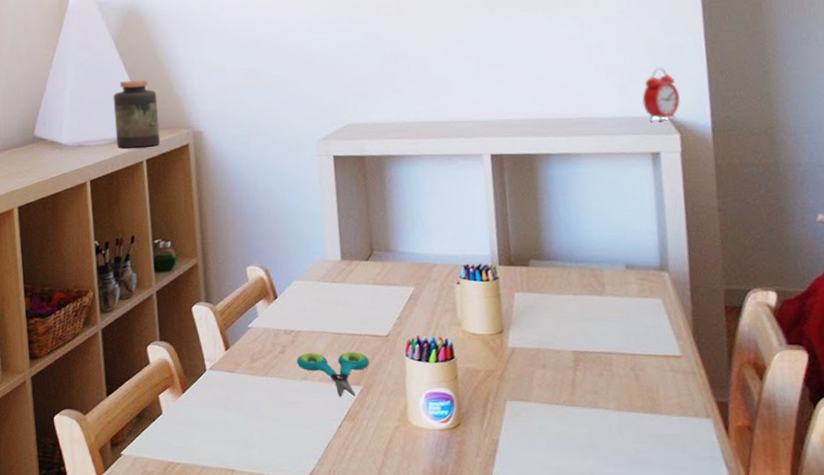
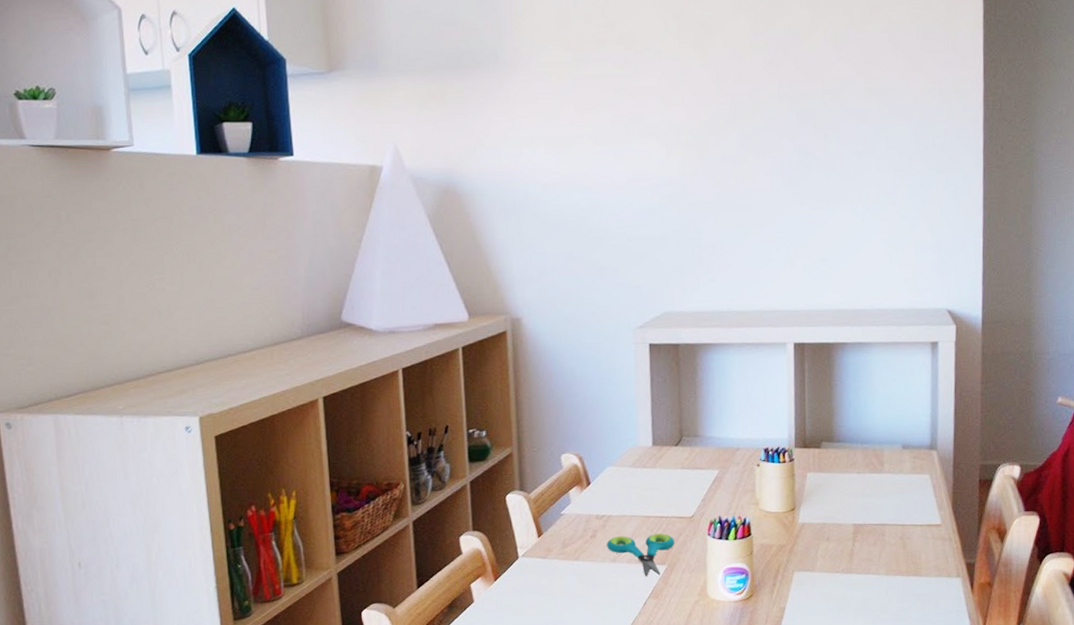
jar: present [113,80,161,149] -> none [427,263,477,335]
alarm clock: present [642,67,680,121] -> none [927,262,958,313]

